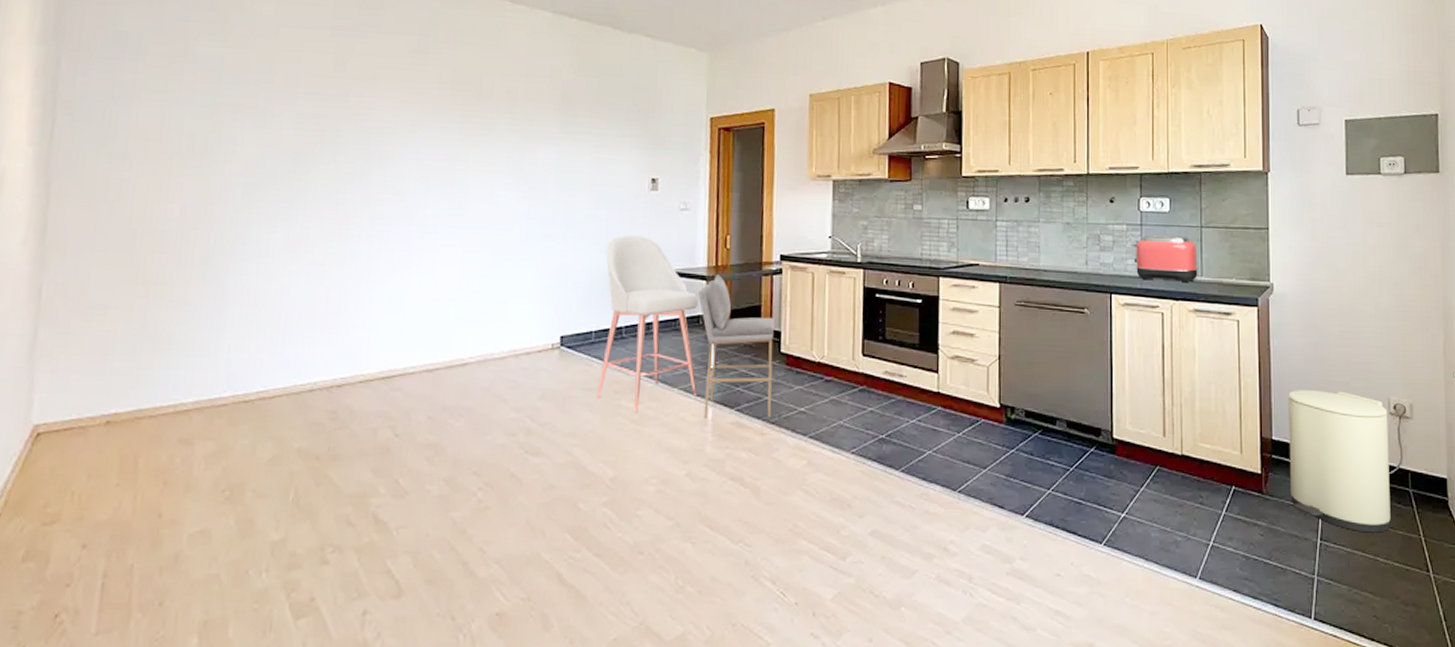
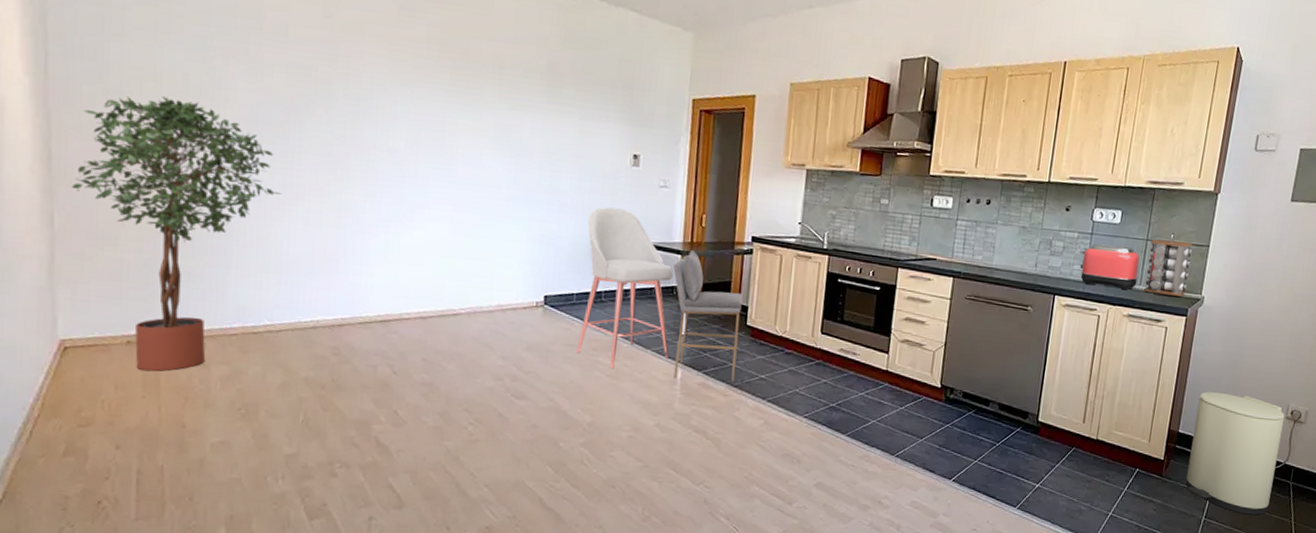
potted tree: none [64,156,284,455] -> present [71,96,282,372]
spice rack: none [1205,216,1253,286] -> present [1144,232,1194,297]

